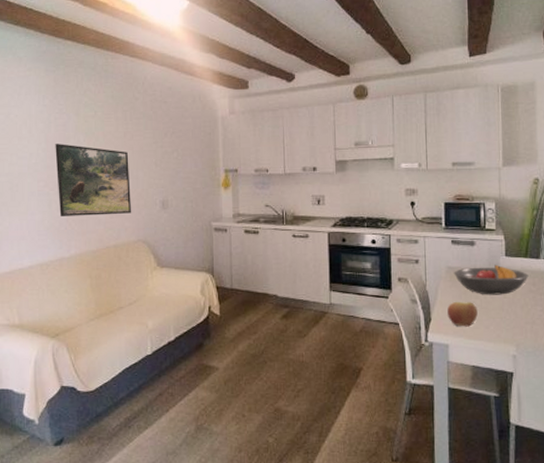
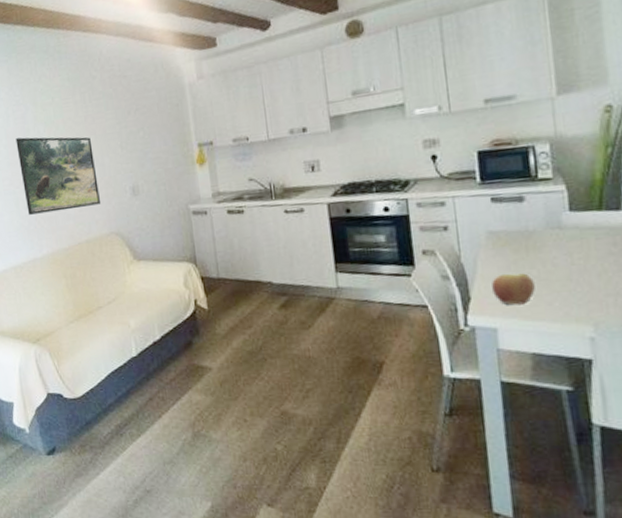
fruit bowl: present [454,264,529,295] -> none [497,222,606,263]

